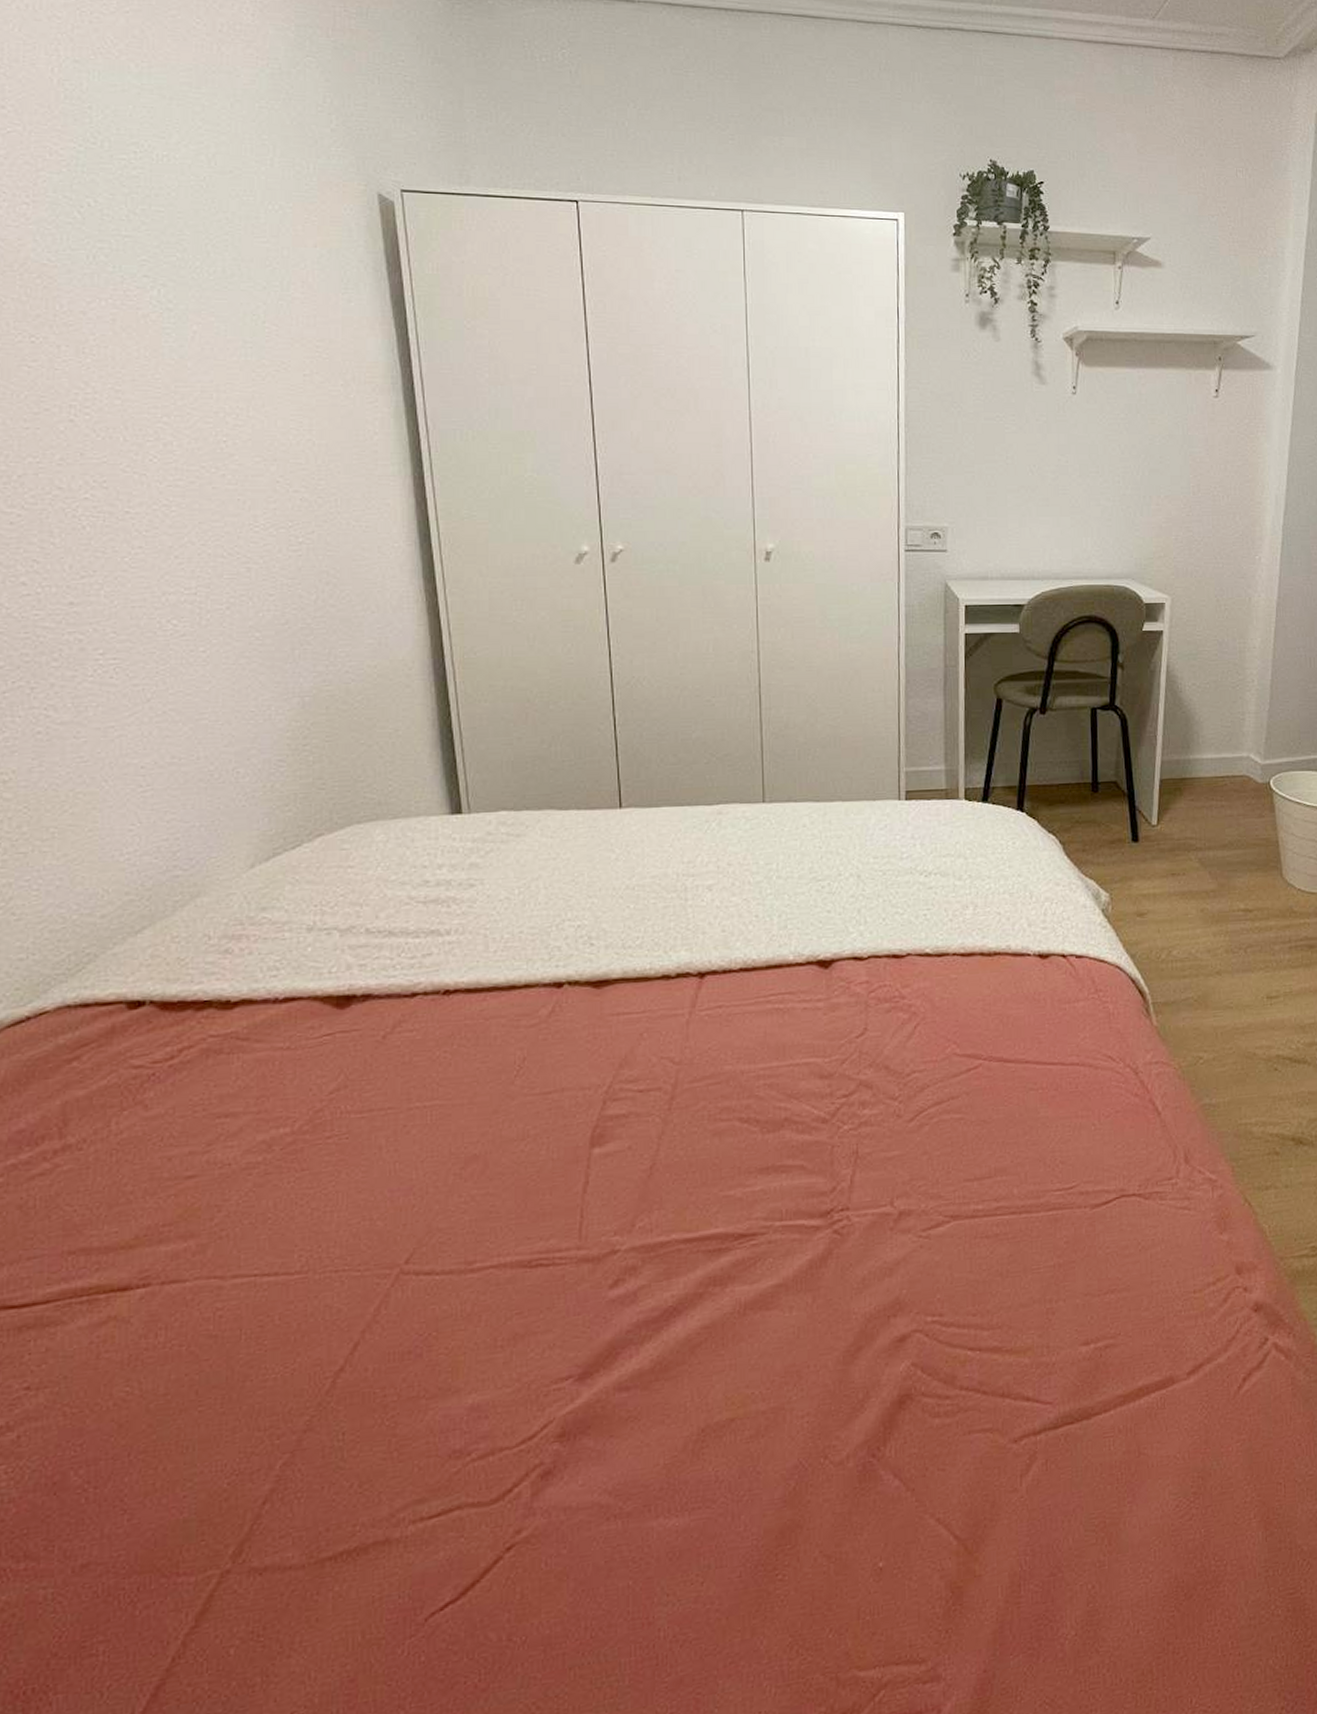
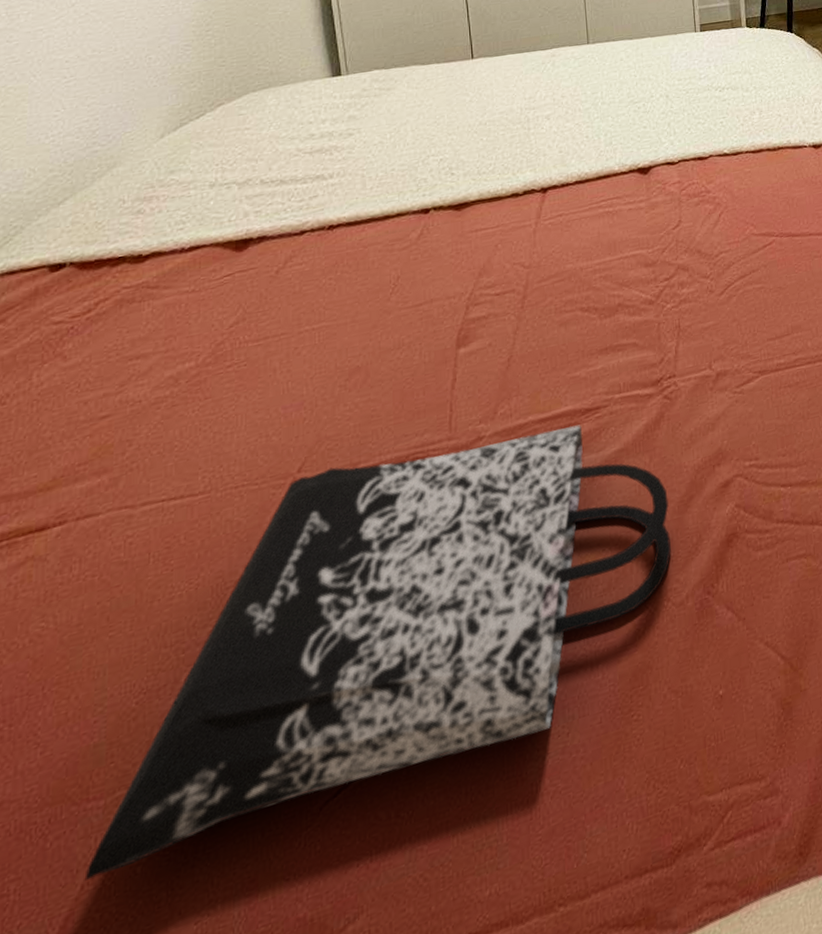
tote bag: none [175,1250,832,1653] -> present [84,424,671,881]

